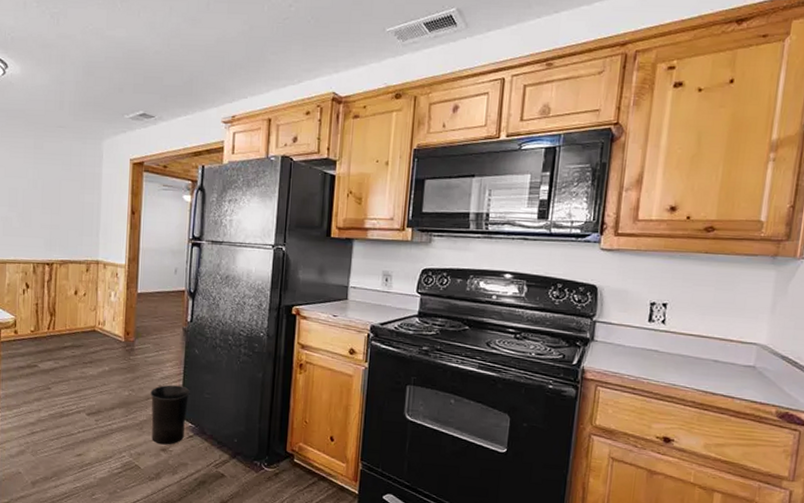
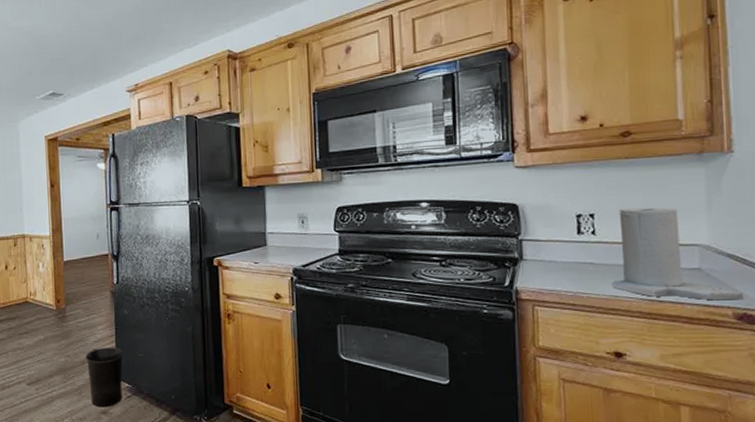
paper towel: none [671,302,789,400] -> present [611,207,744,301]

